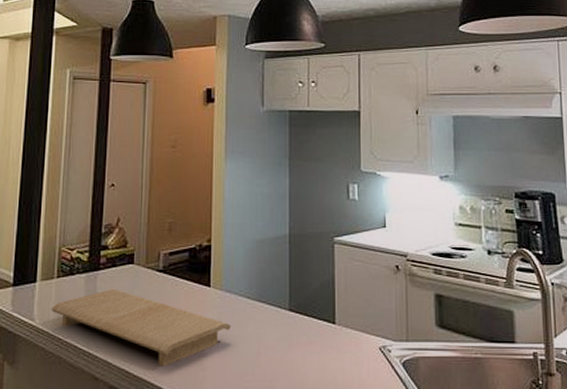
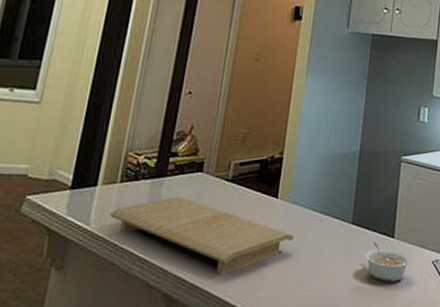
legume: none [305,329,356,370] -> present [364,242,411,282]

